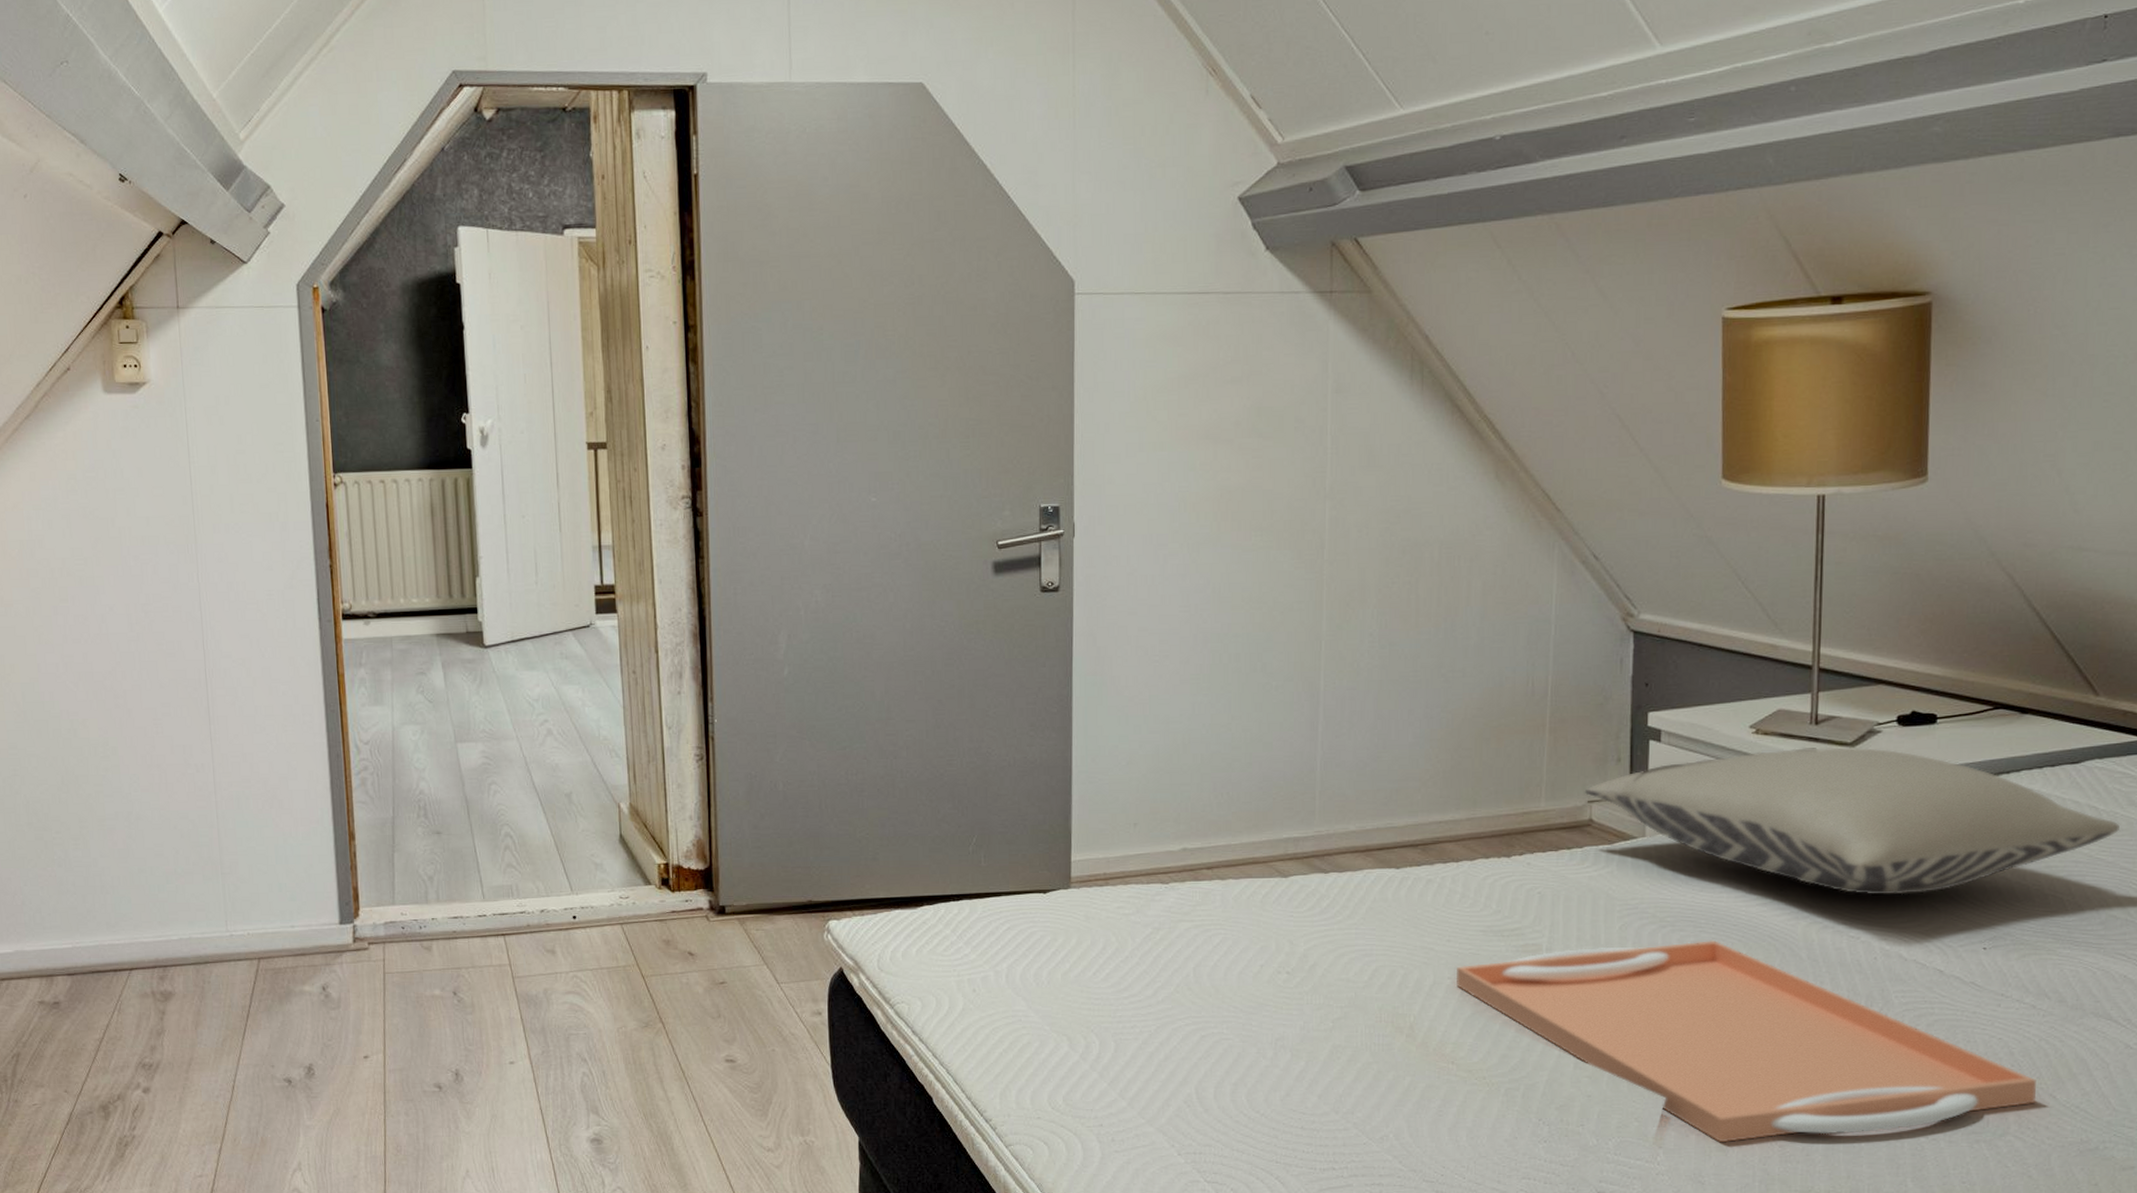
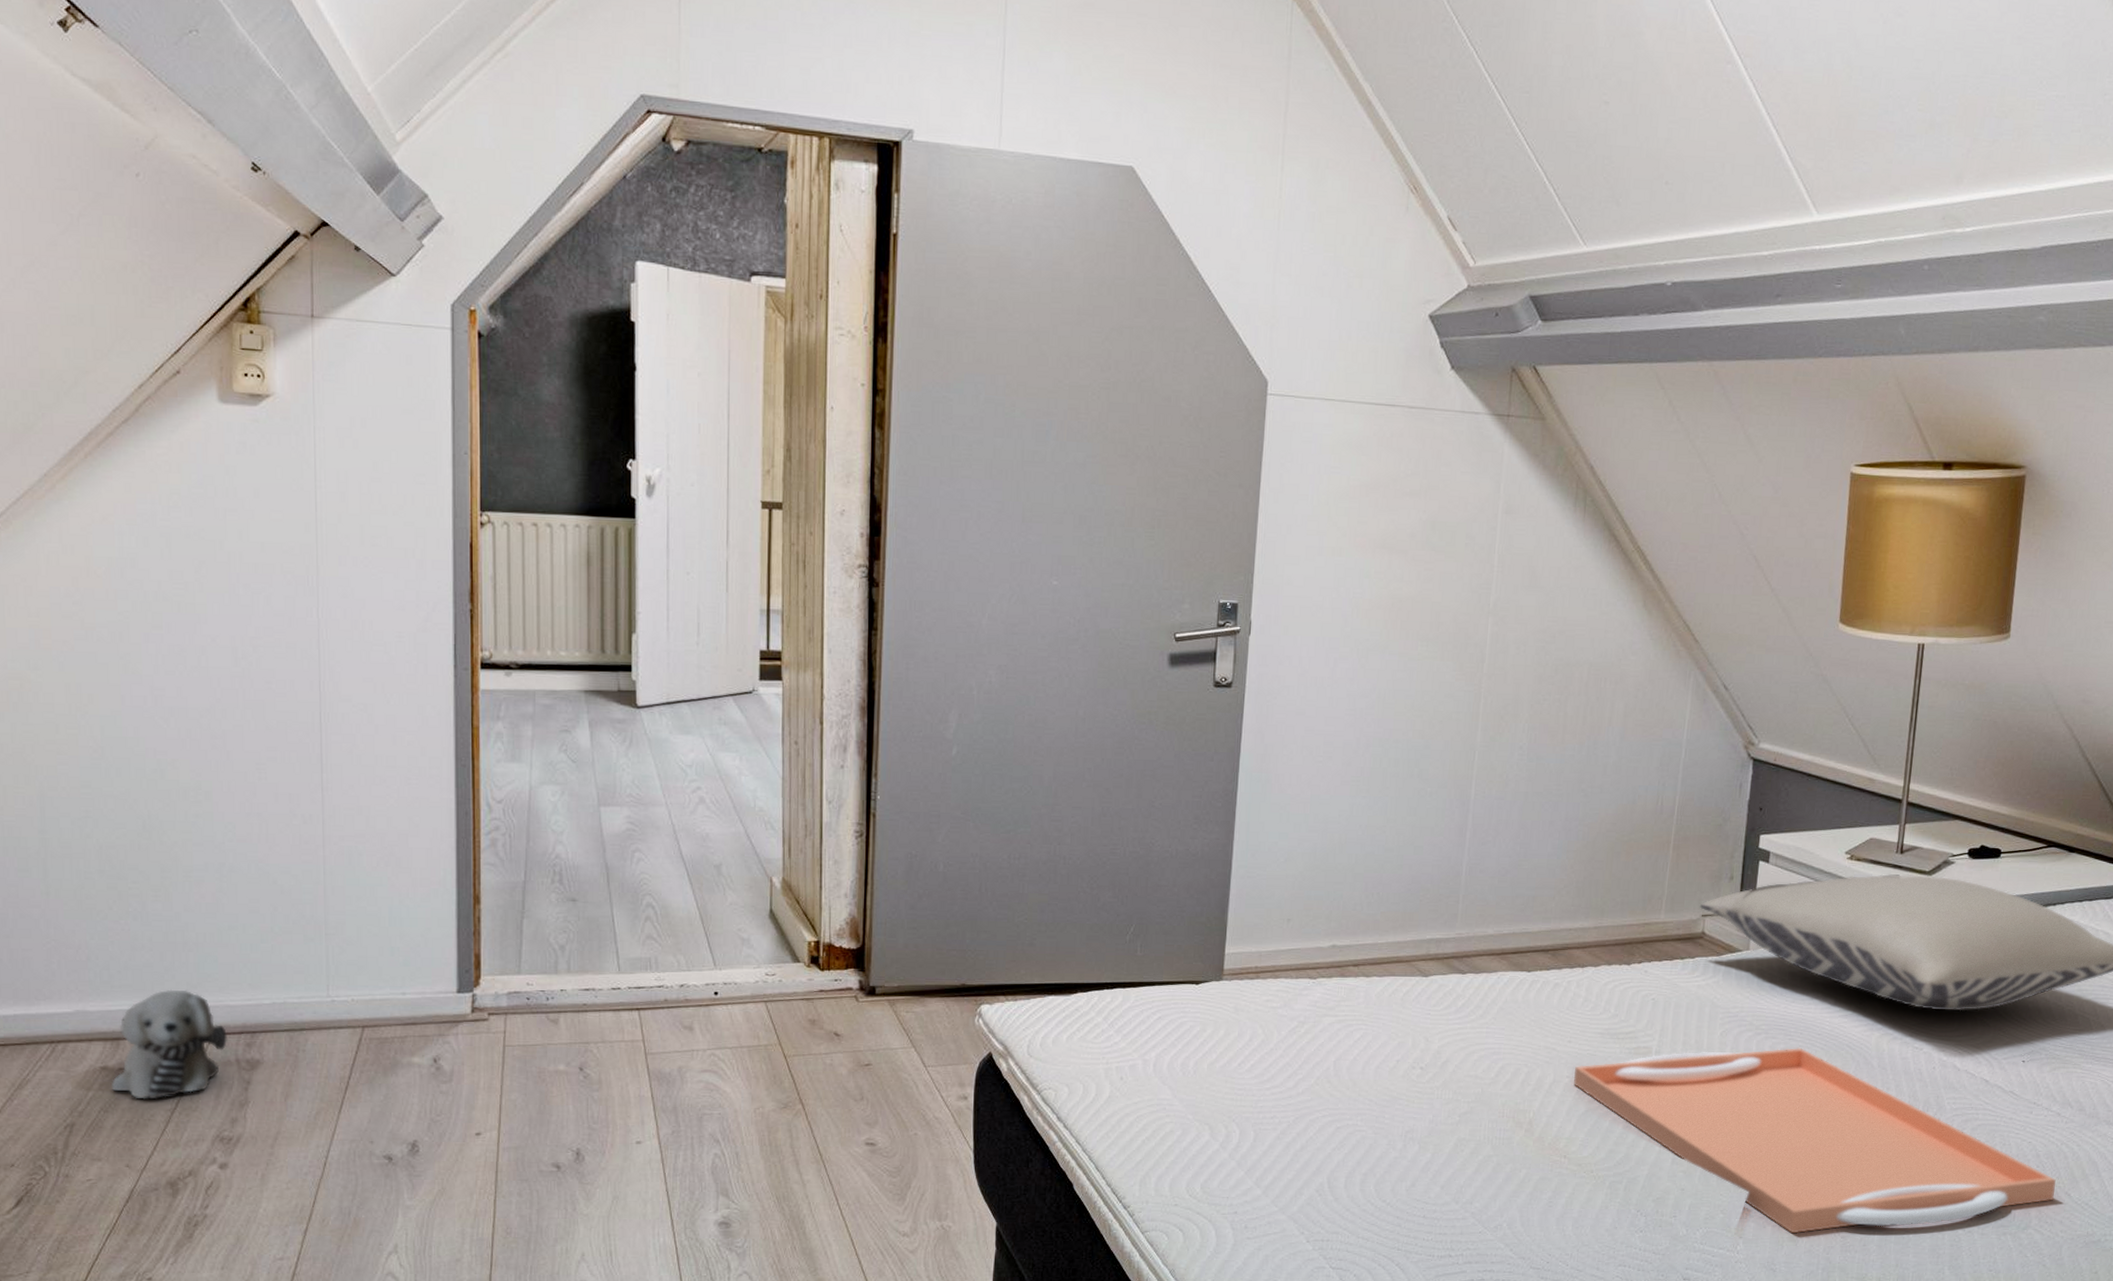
plush toy: none [49,929,144,1030] -> present [112,989,228,1100]

